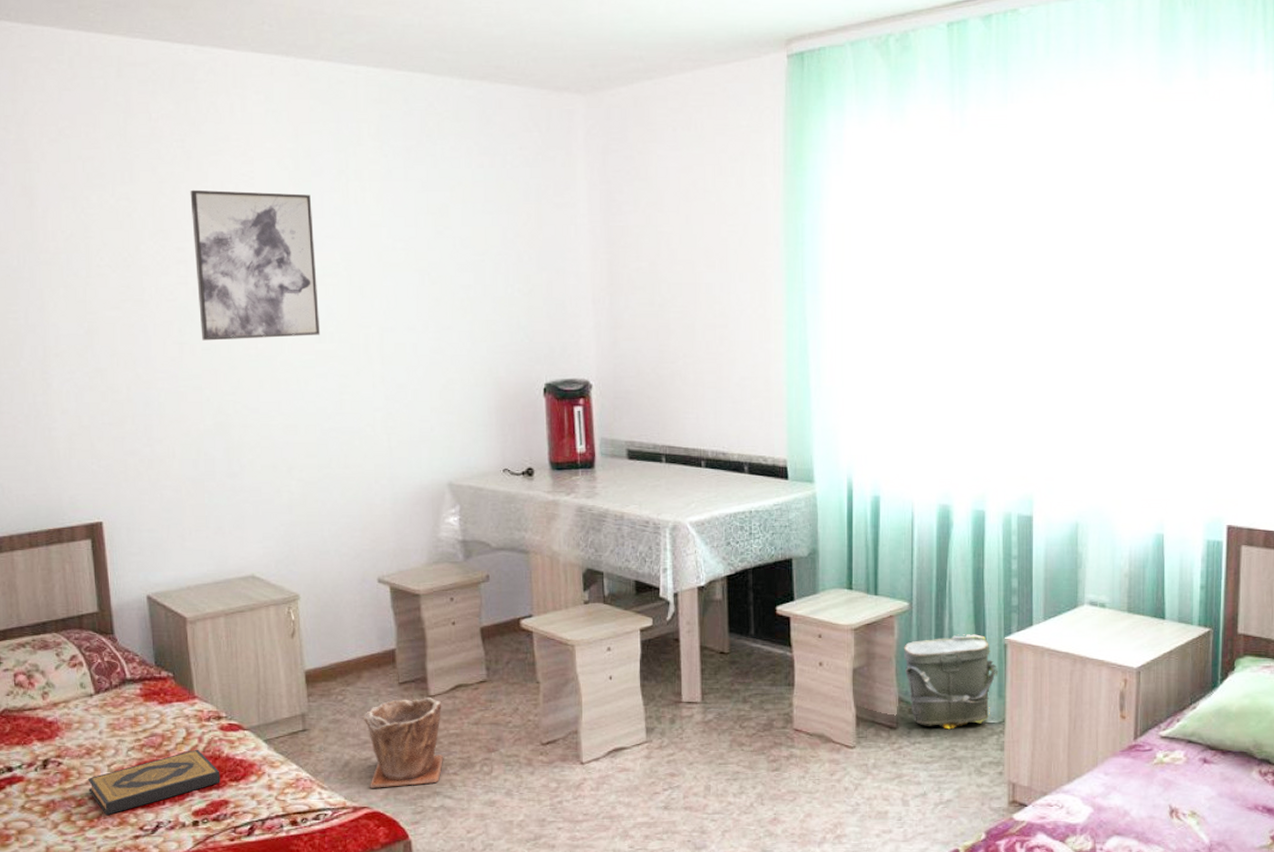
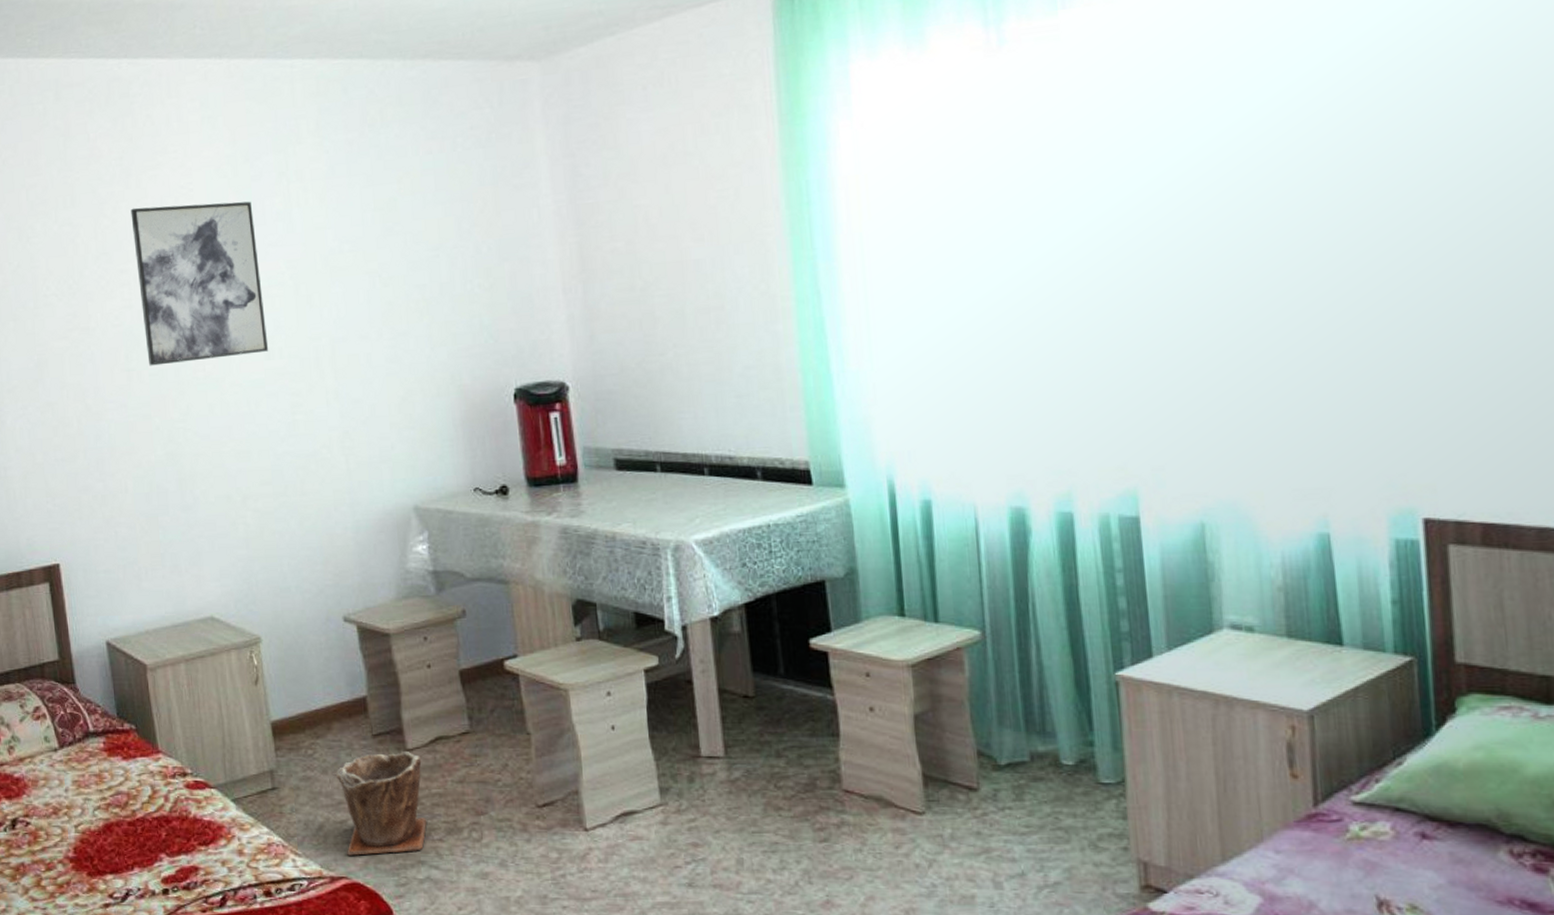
hardback book: present [88,749,220,815] -> none [56,809,189,880]
bag: present [903,634,999,730] -> none [978,669,1111,792]

